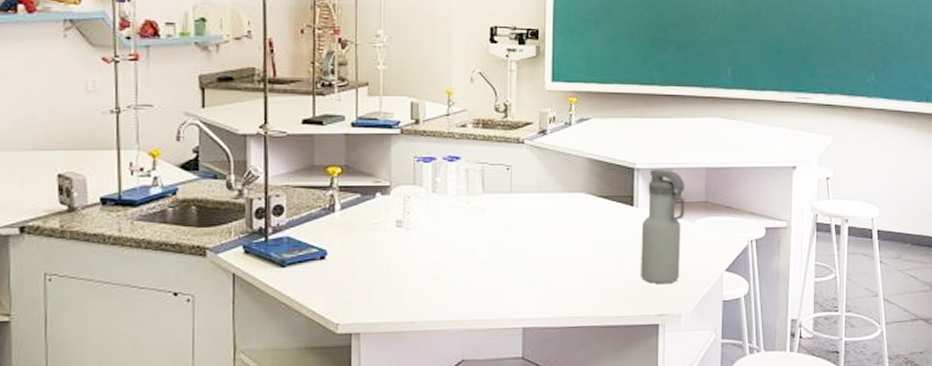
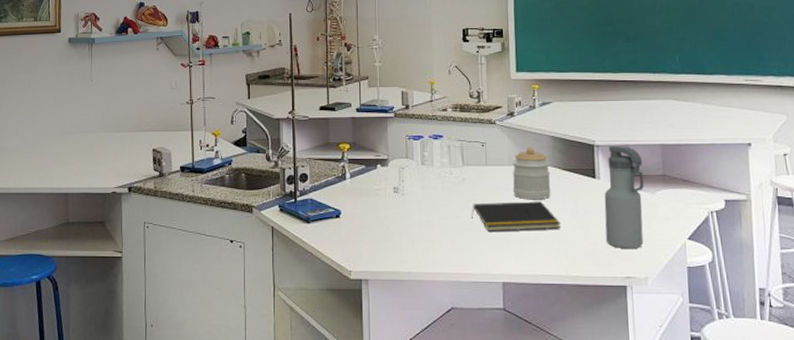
notepad: none [491,233,593,270] -> present [472,201,561,231]
jar: none [540,171,584,232] -> present [512,147,551,200]

